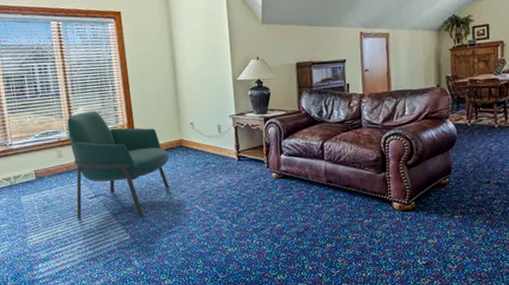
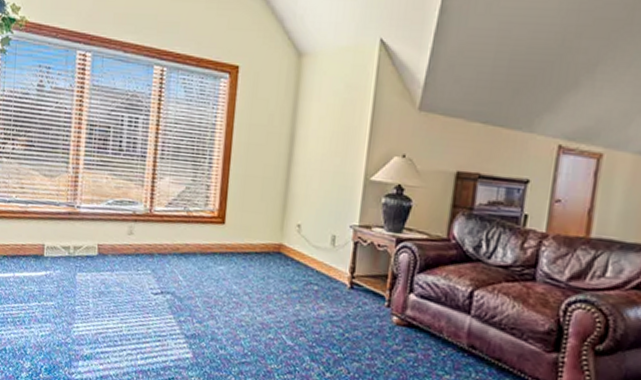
armchair: present [67,110,170,219] -> none [135,184,262,335]

